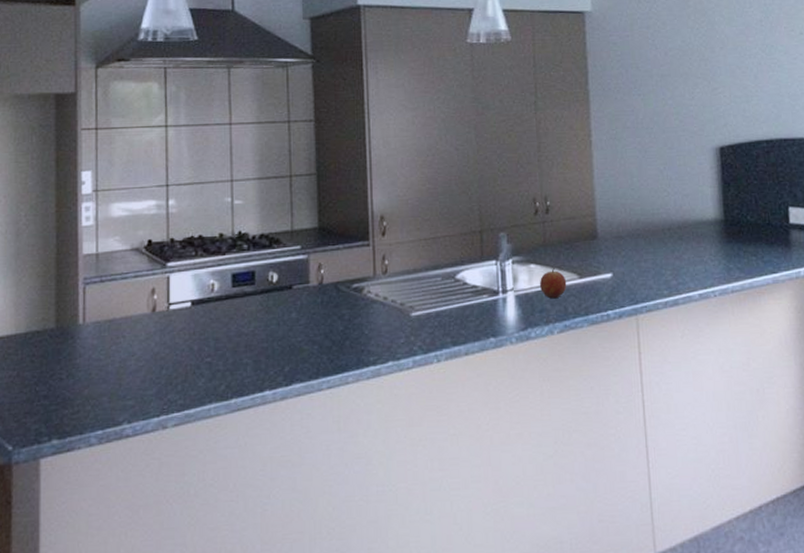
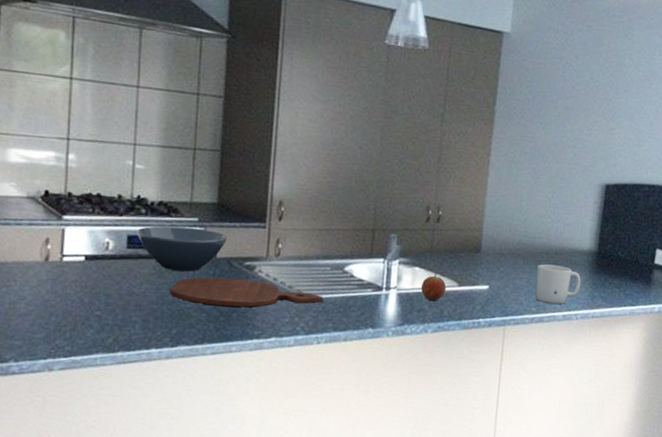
bowl: none [241,256,332,304] -> present [137,226,228,272]
cutting board: none [278,302,438,335] -> present [169,277,324,308]
mug: none [662,240,713,284] -> present [534,264,582,305]

